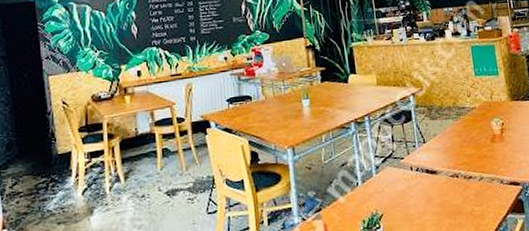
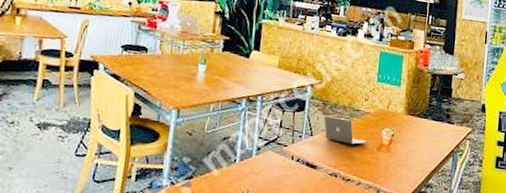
laptop: none [432,118,480,143] -> present [324,115,368,145]

